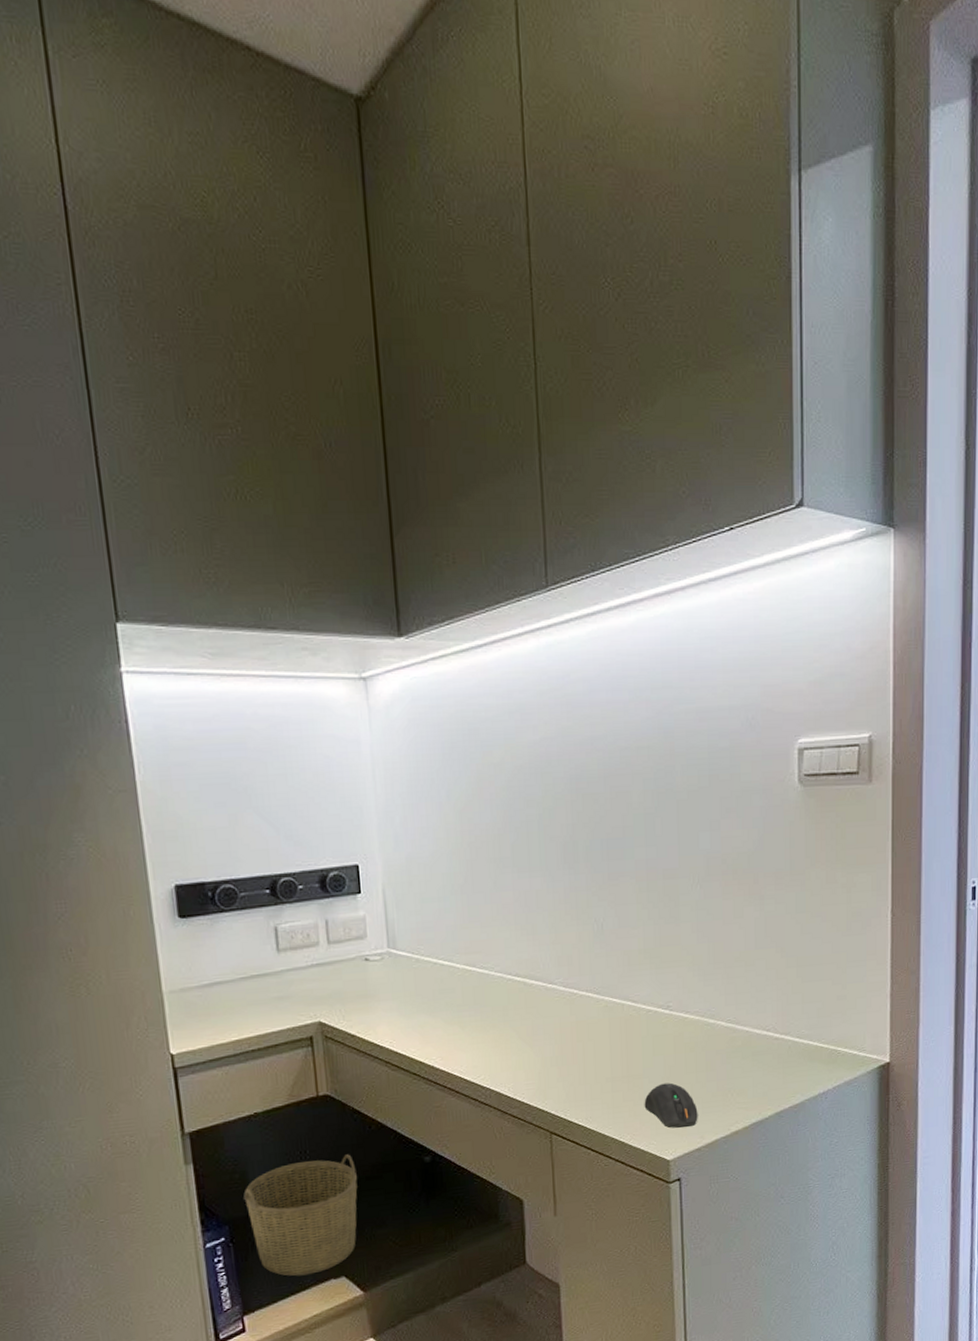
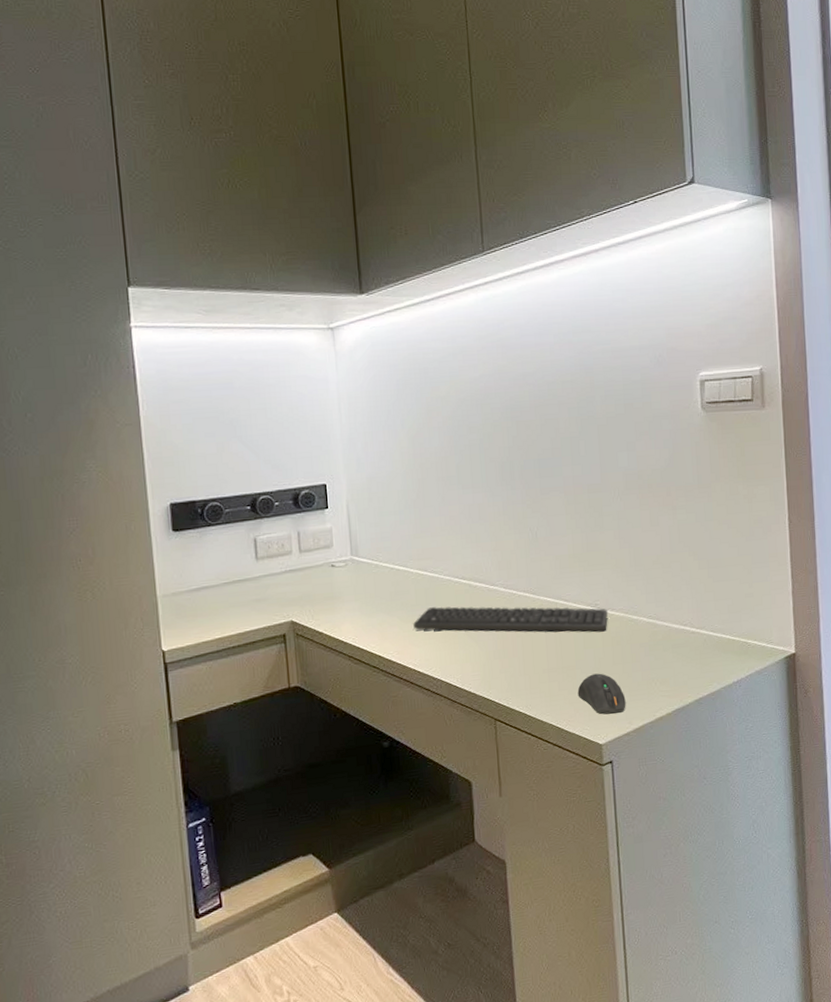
basket: present [243,1154,358,1277] -> none [223,740,324,855]
computer keyboard: none [459,1007,682,1038] -> present [413,606,609,632]

